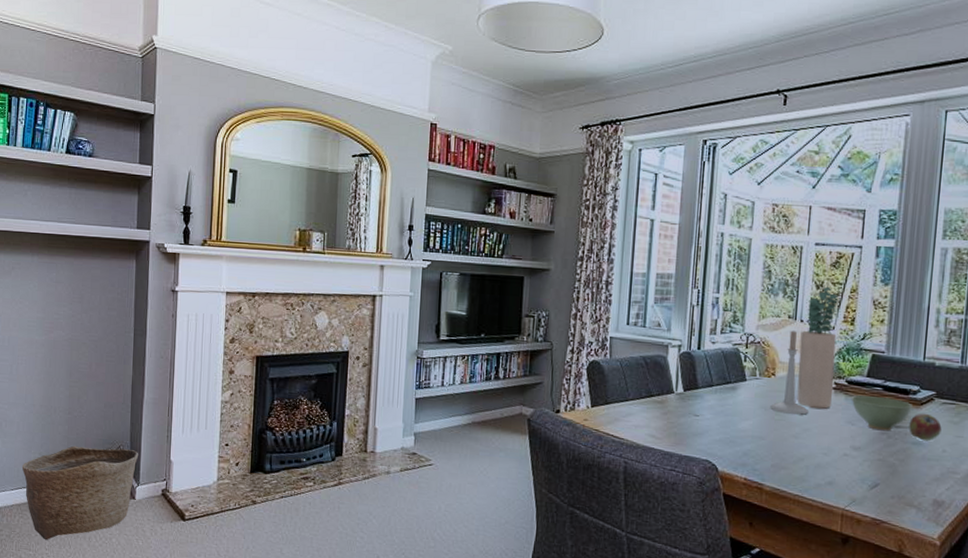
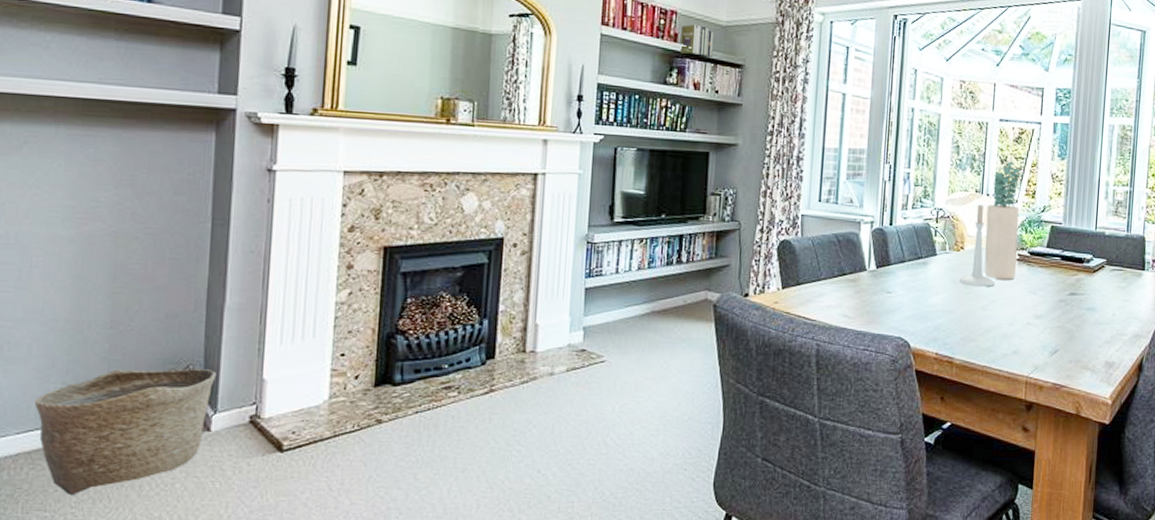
books: none [497,157,528,189] -> present [680,24,714,59]
bowl: present [851,395,912,431] -> none [1033,266,1086,299]
fruit: present [909,413,942,442] -> none [1083,280,1112,307]

